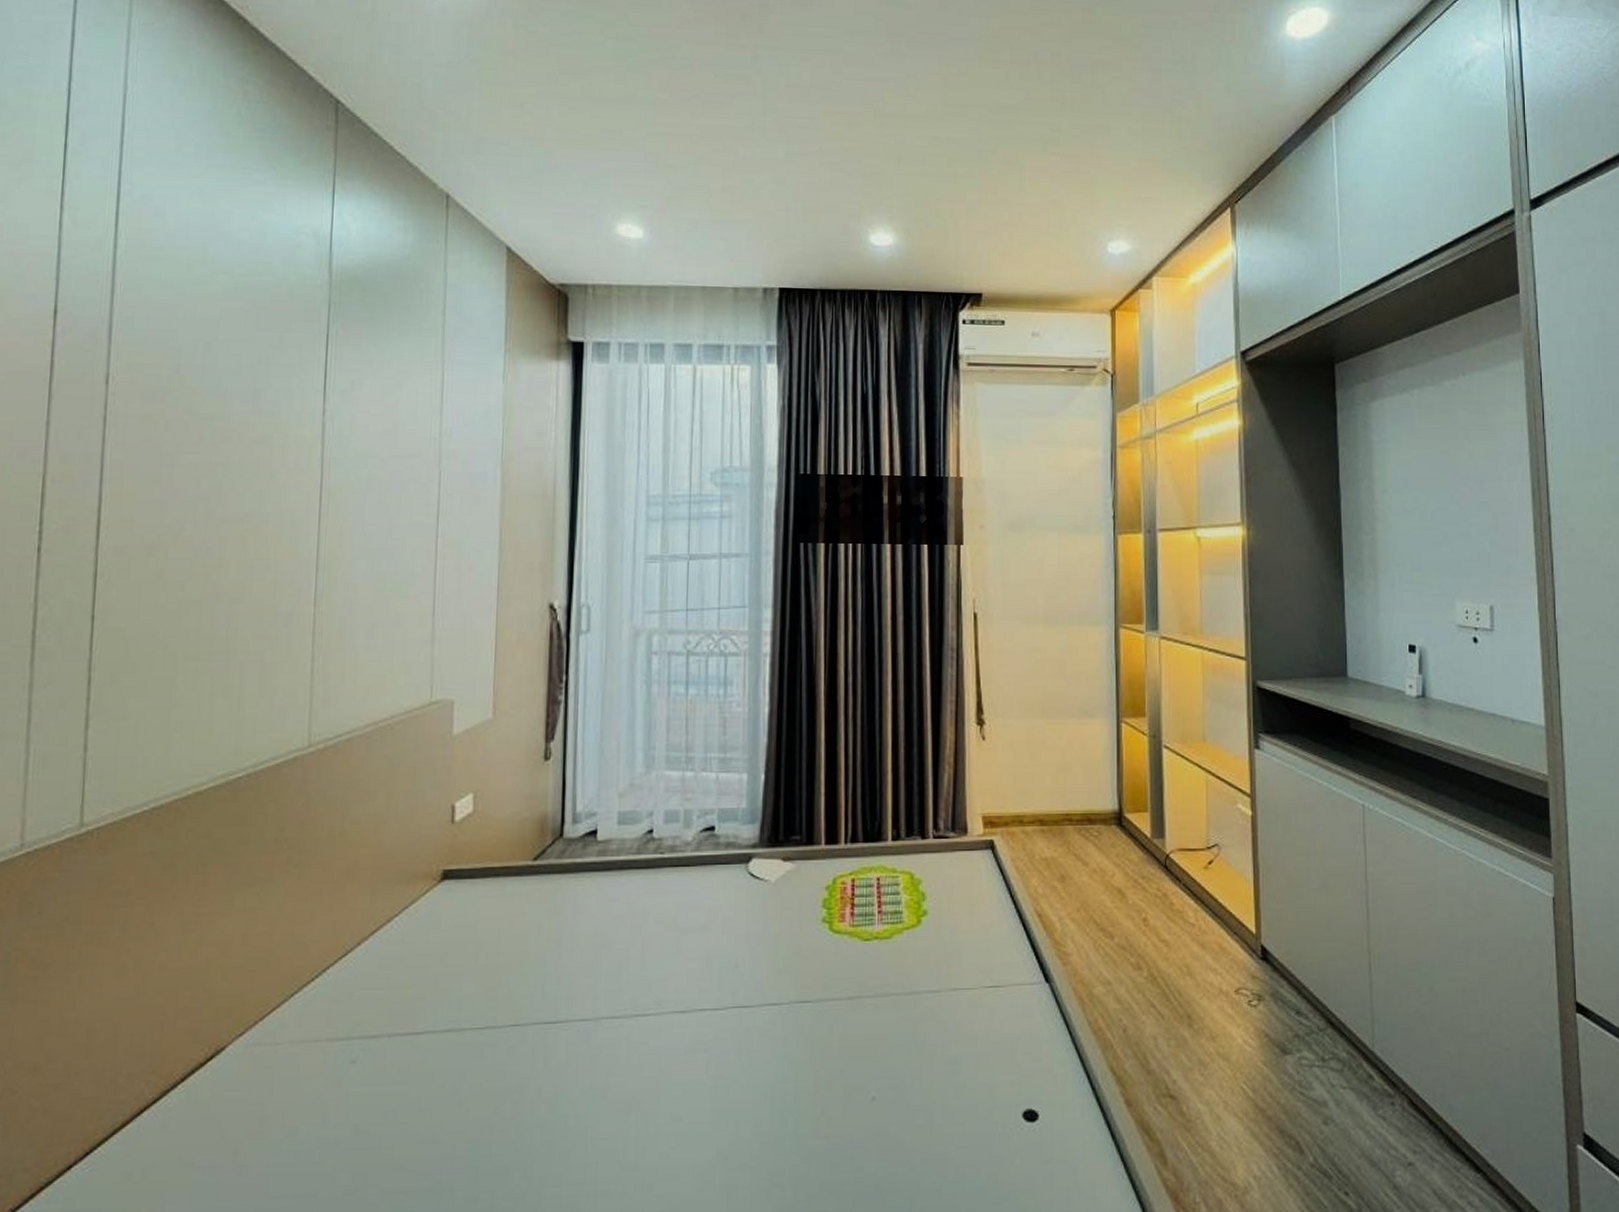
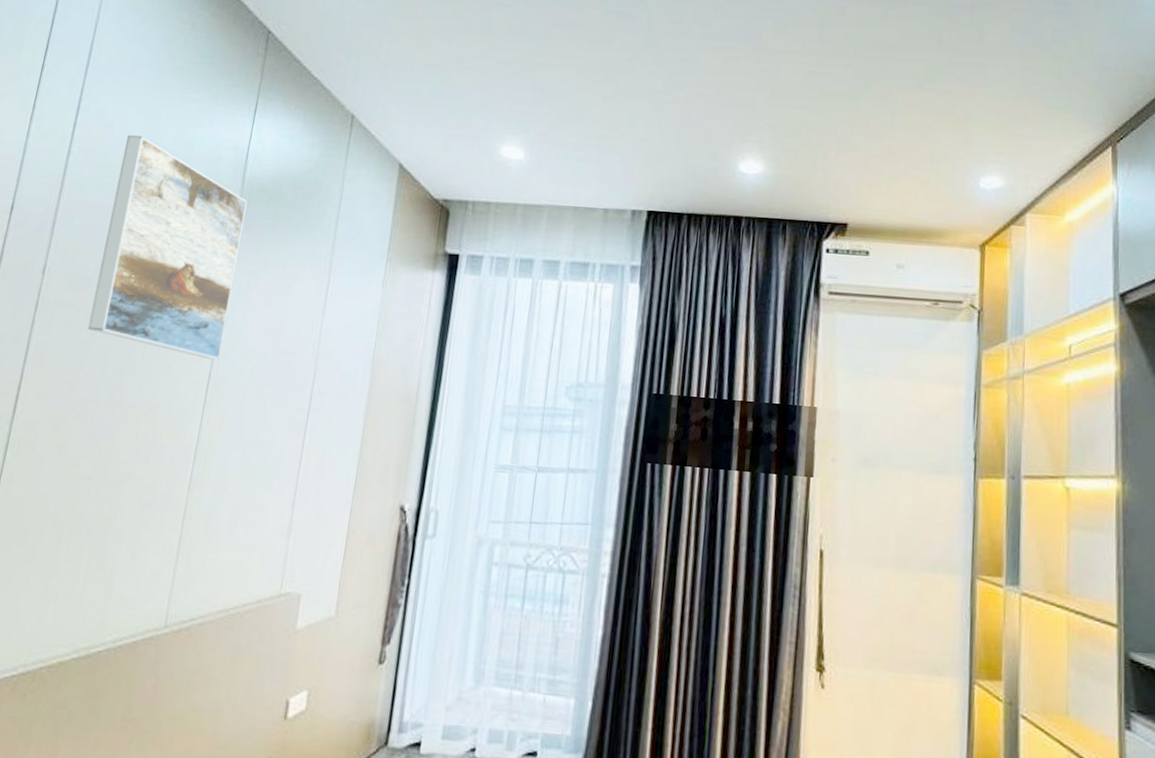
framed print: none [171,224,338,467] -> present [88,135,247,360]

